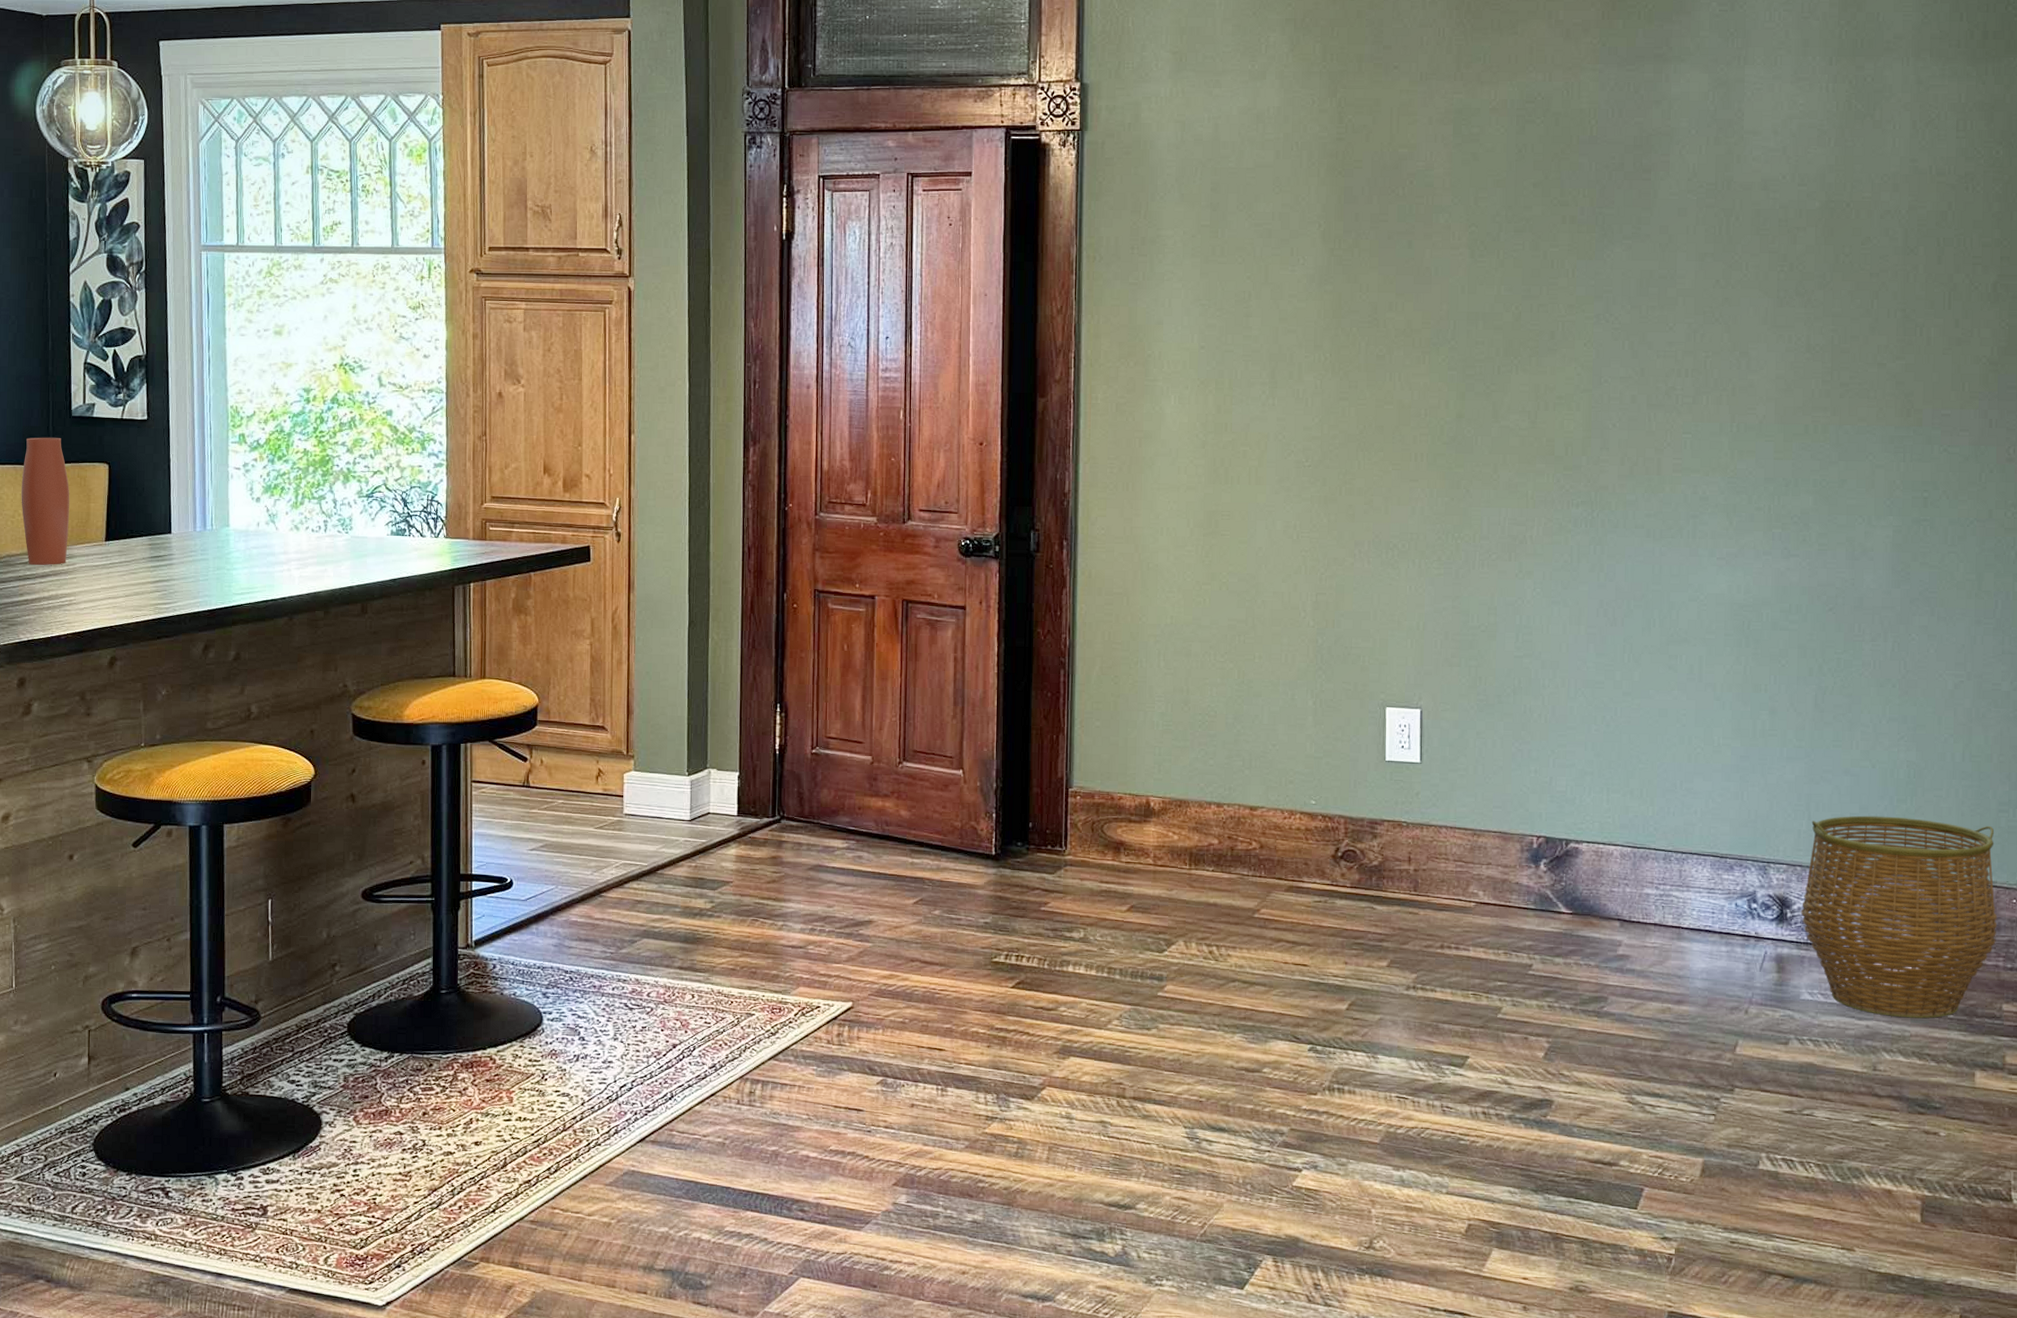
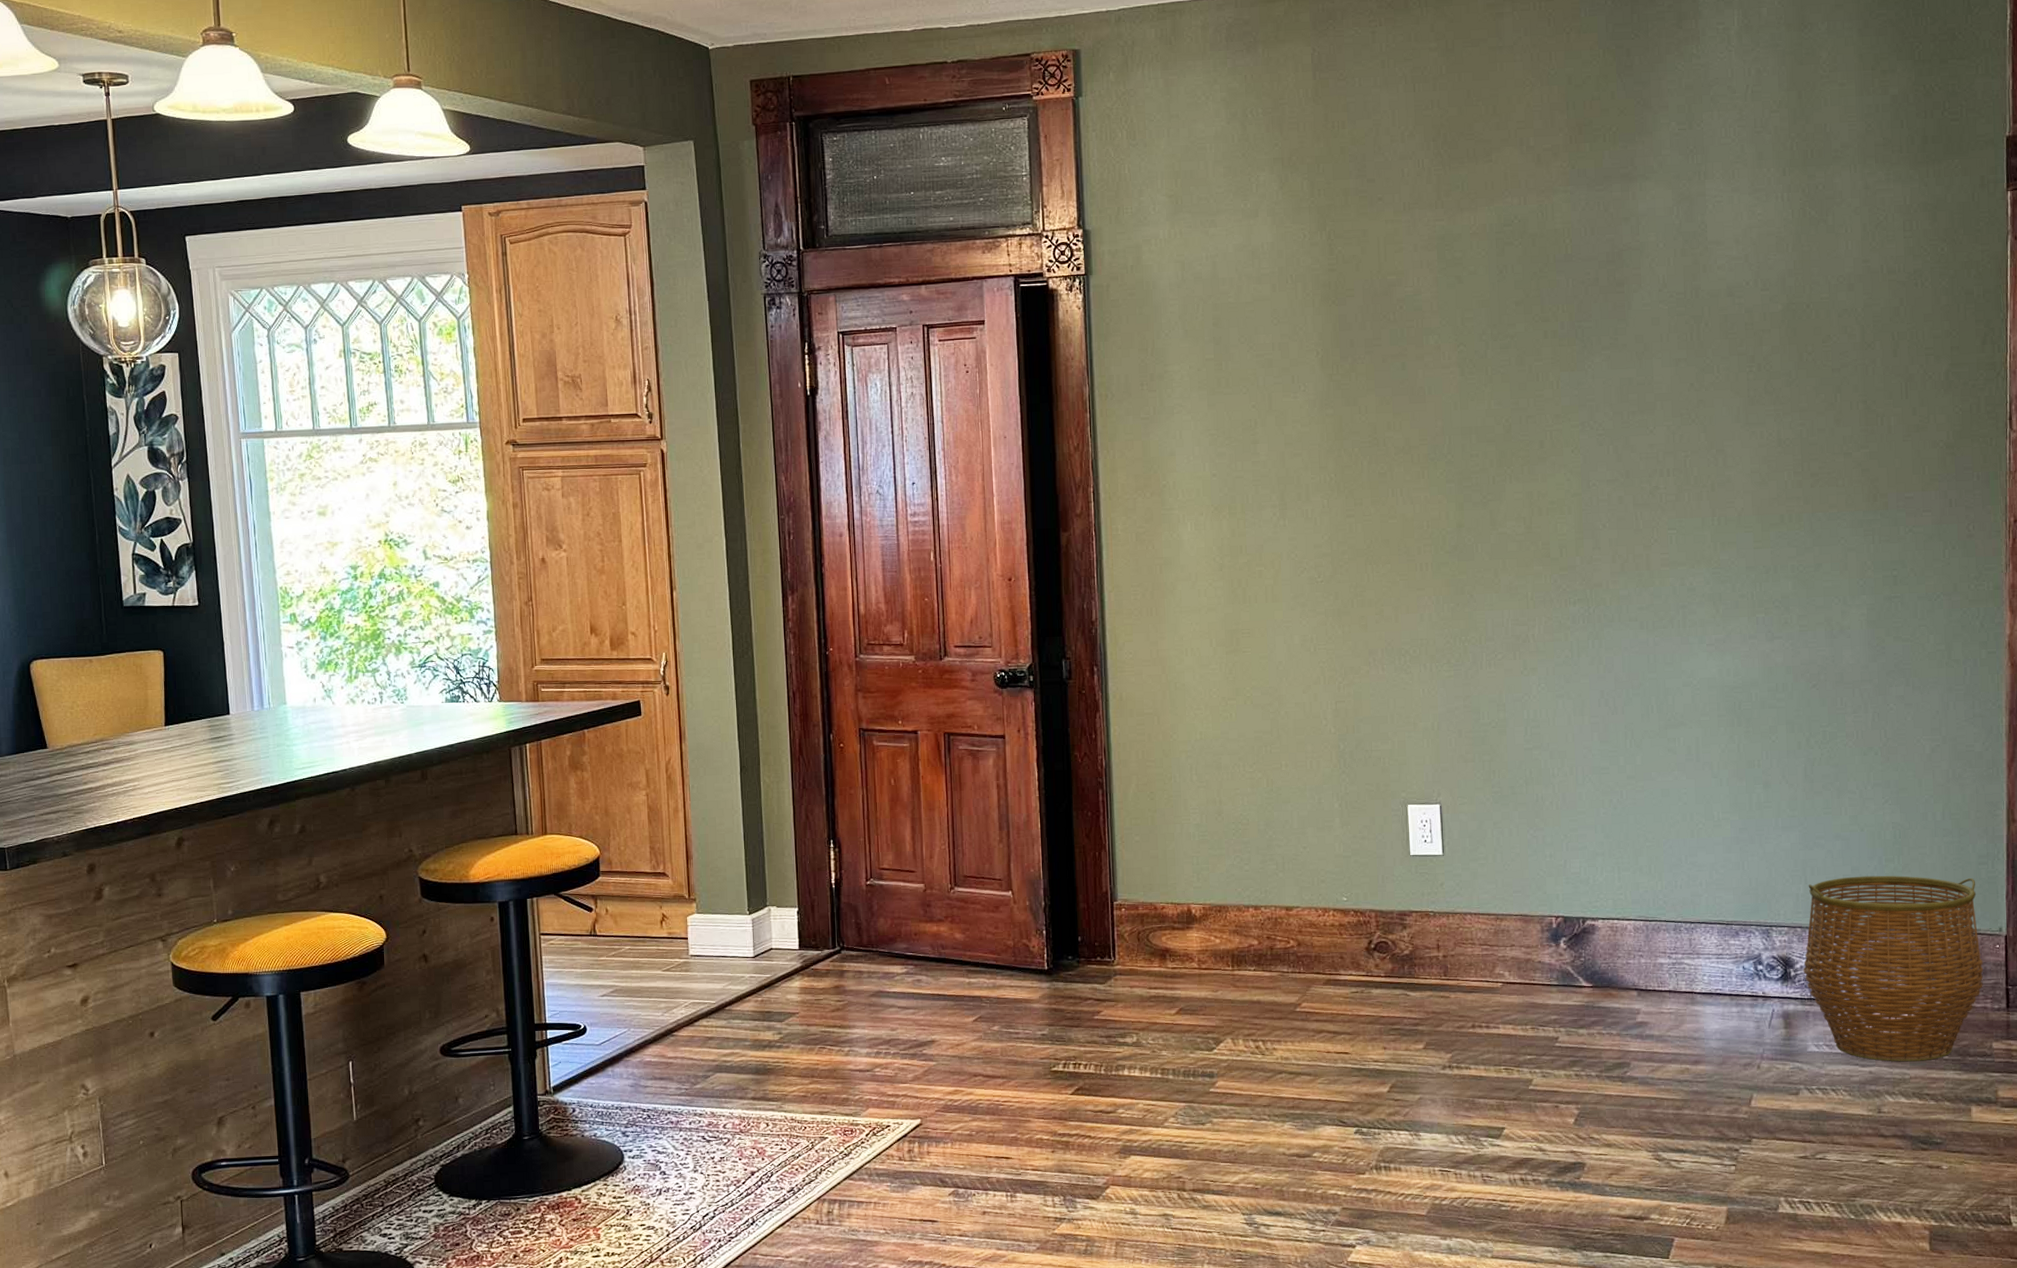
vase: present [21,437,70,566] -> none [78,628,128,754]

